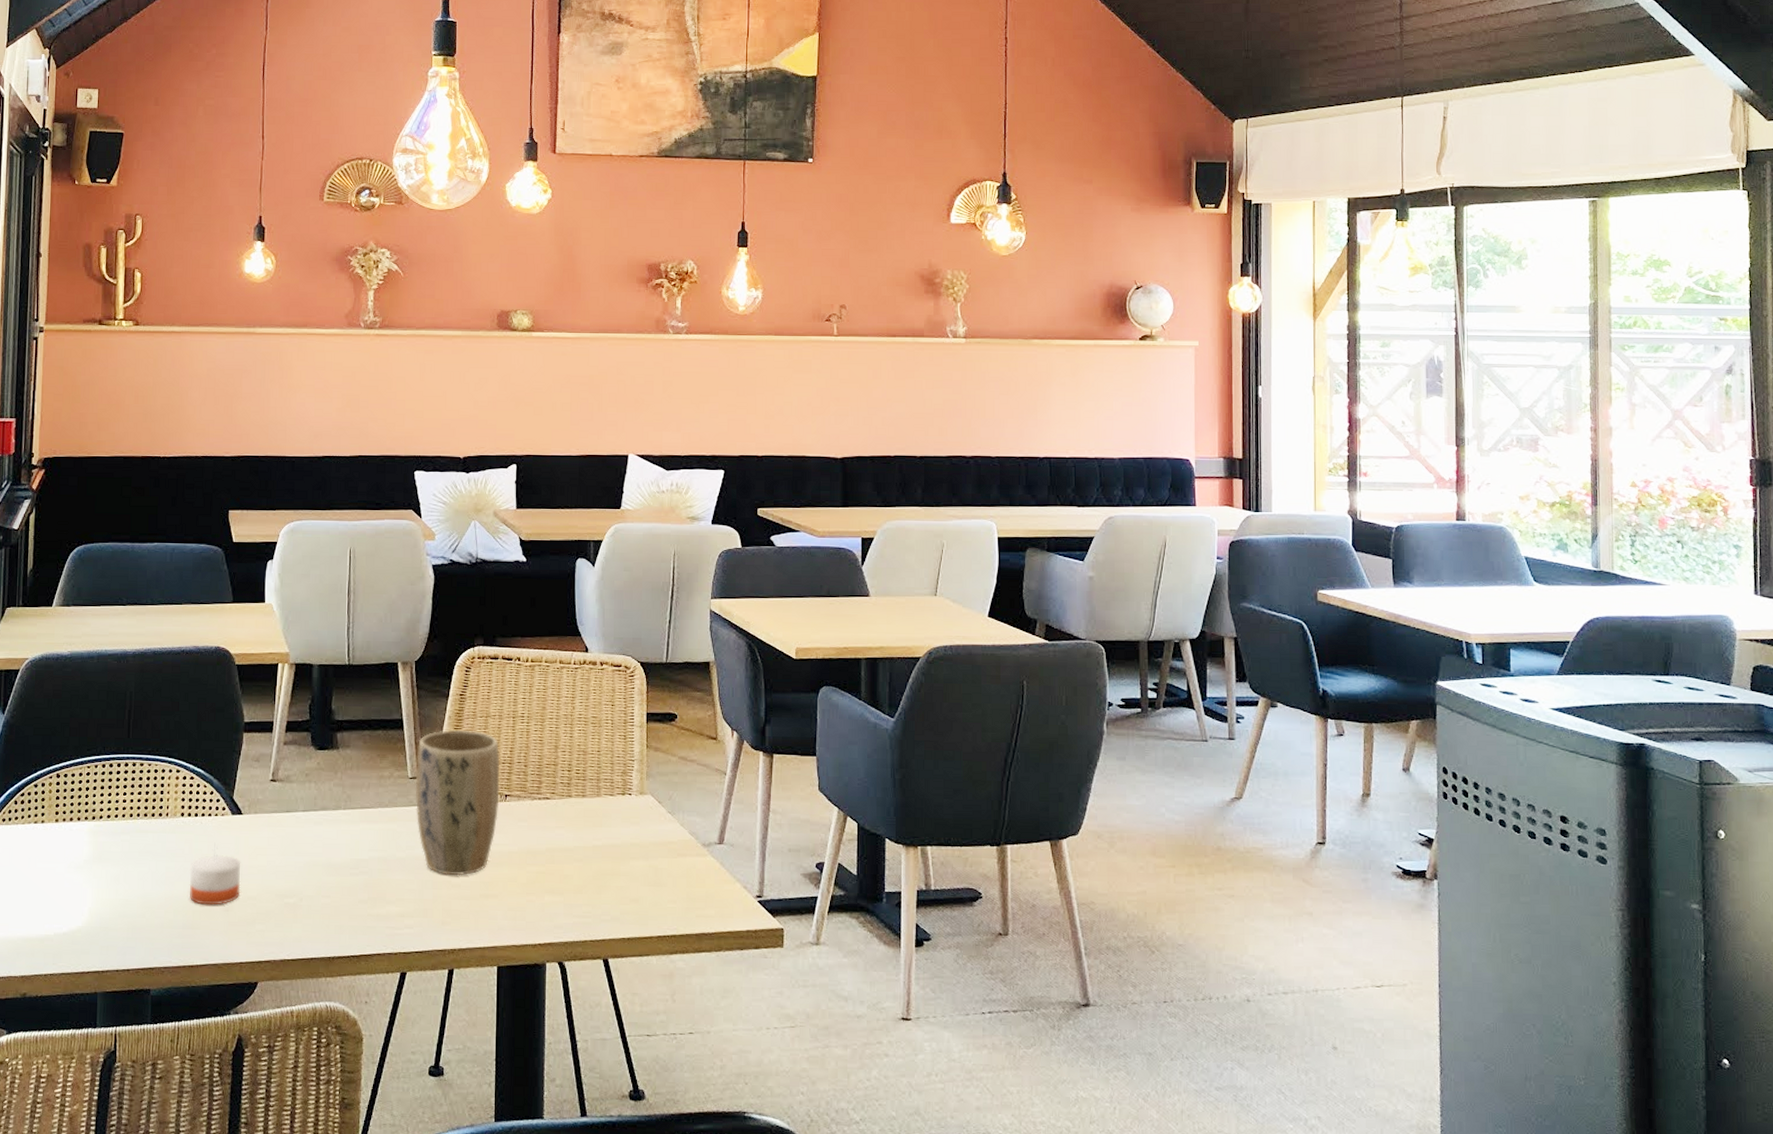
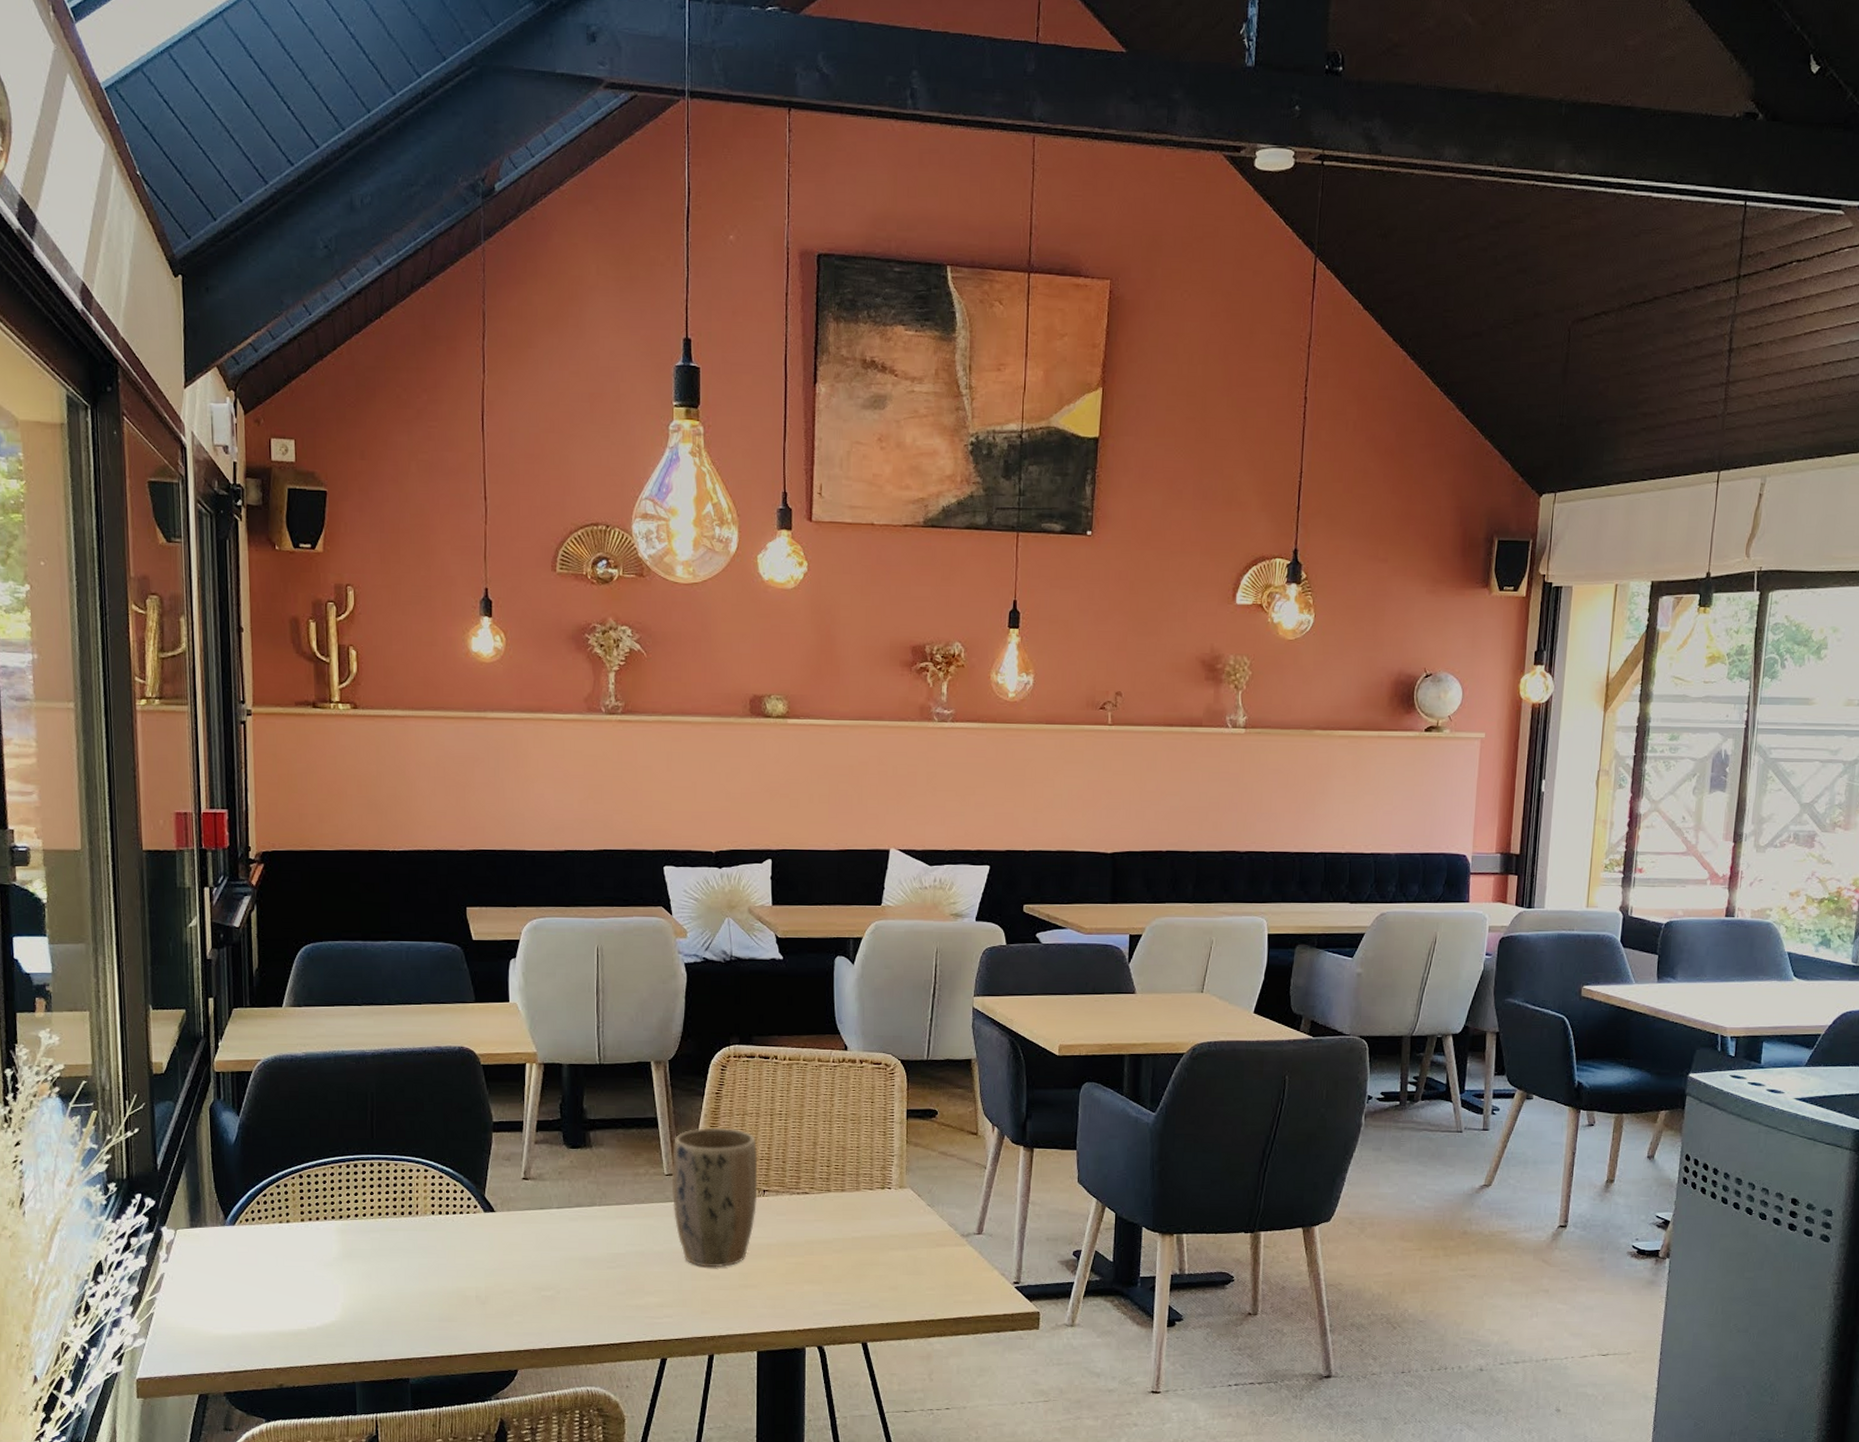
candle: present [189,855,241,905] -> none [443,1251,496,1299]

